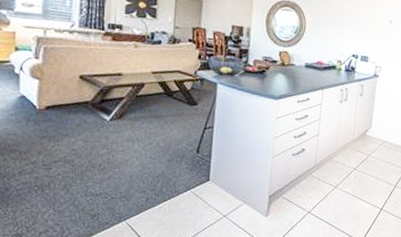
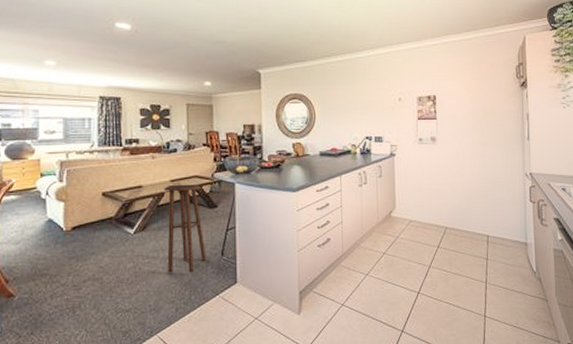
stool: none [141,76,183,166] -> present [164,184,207,273]

